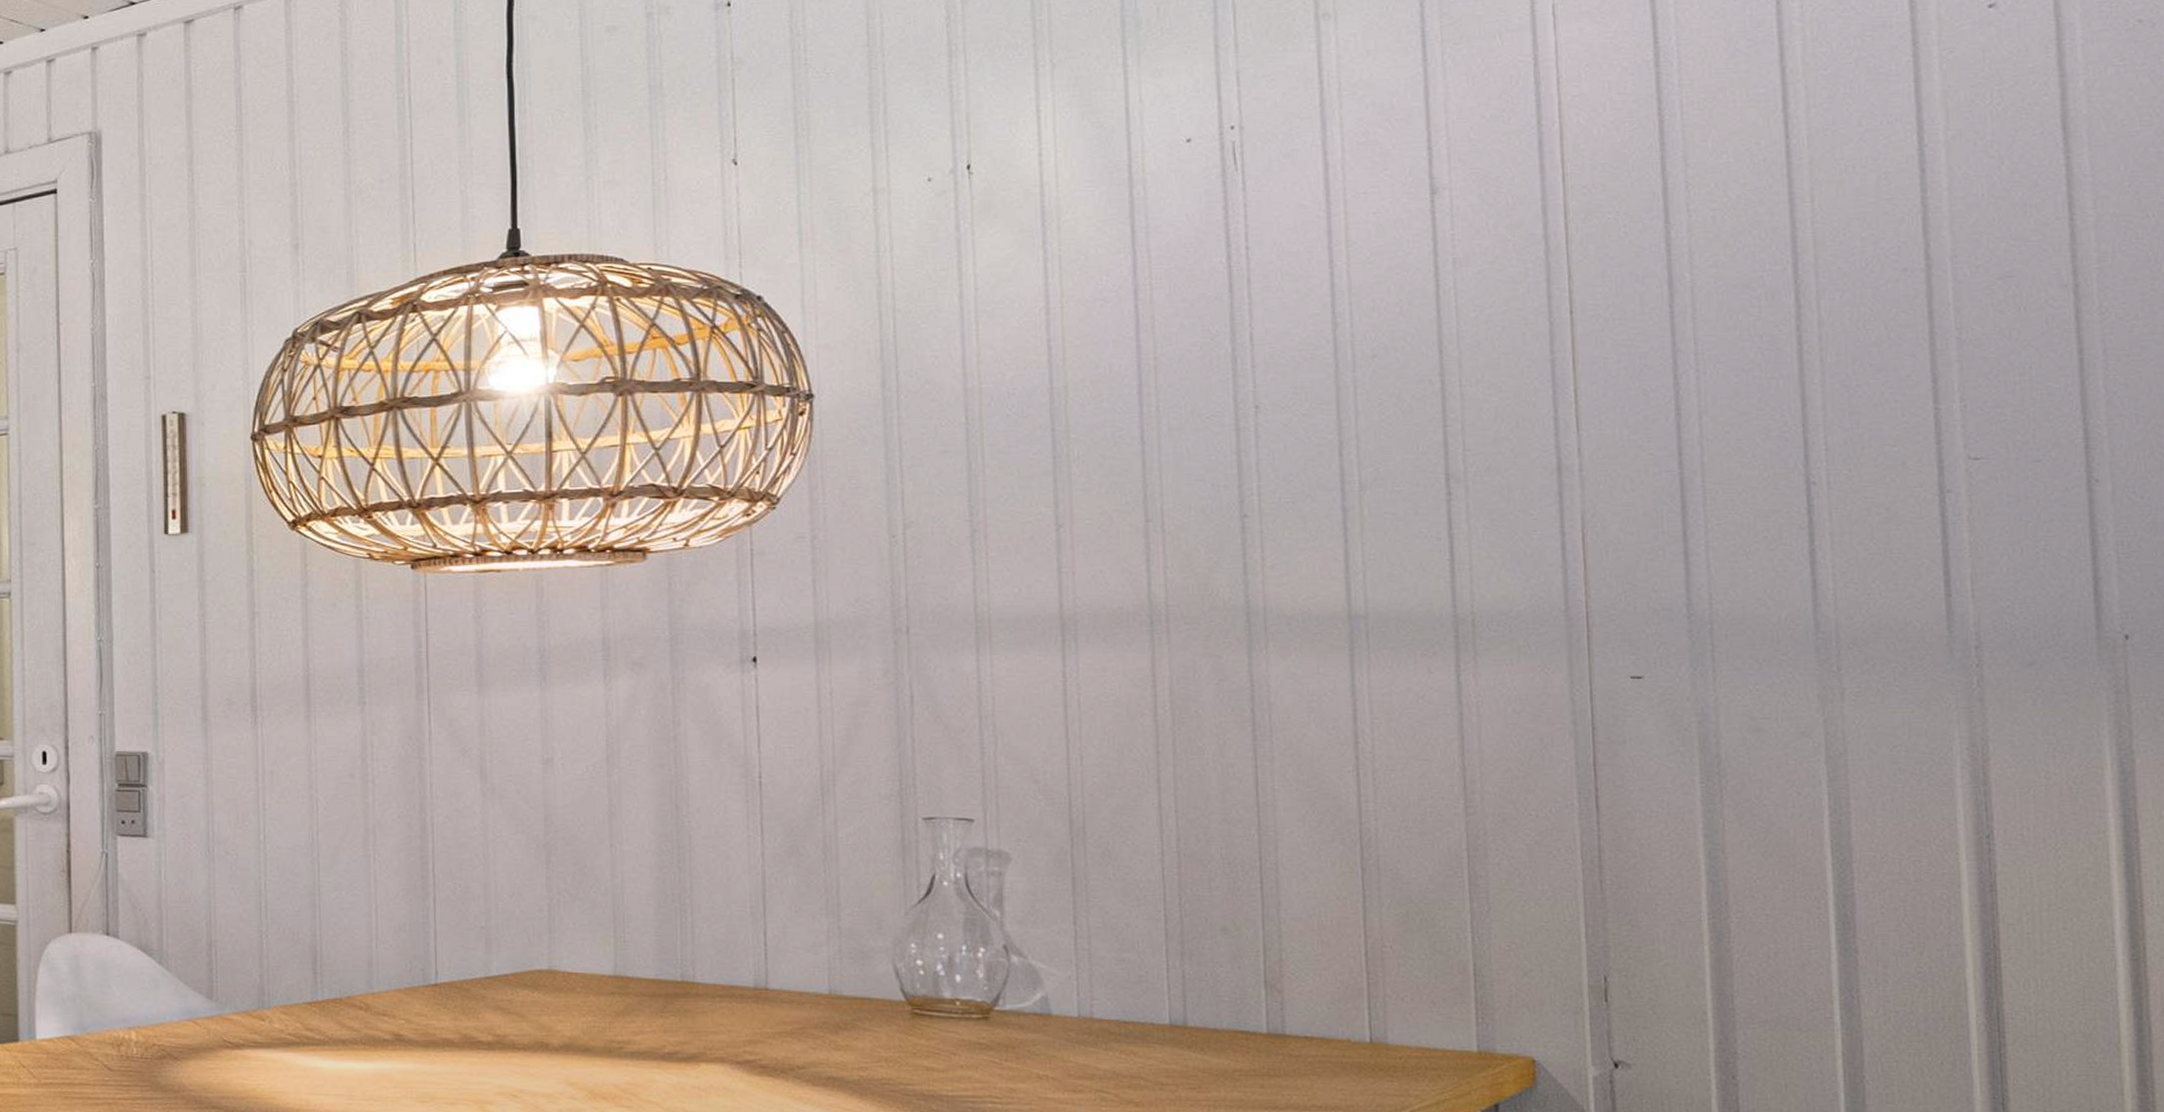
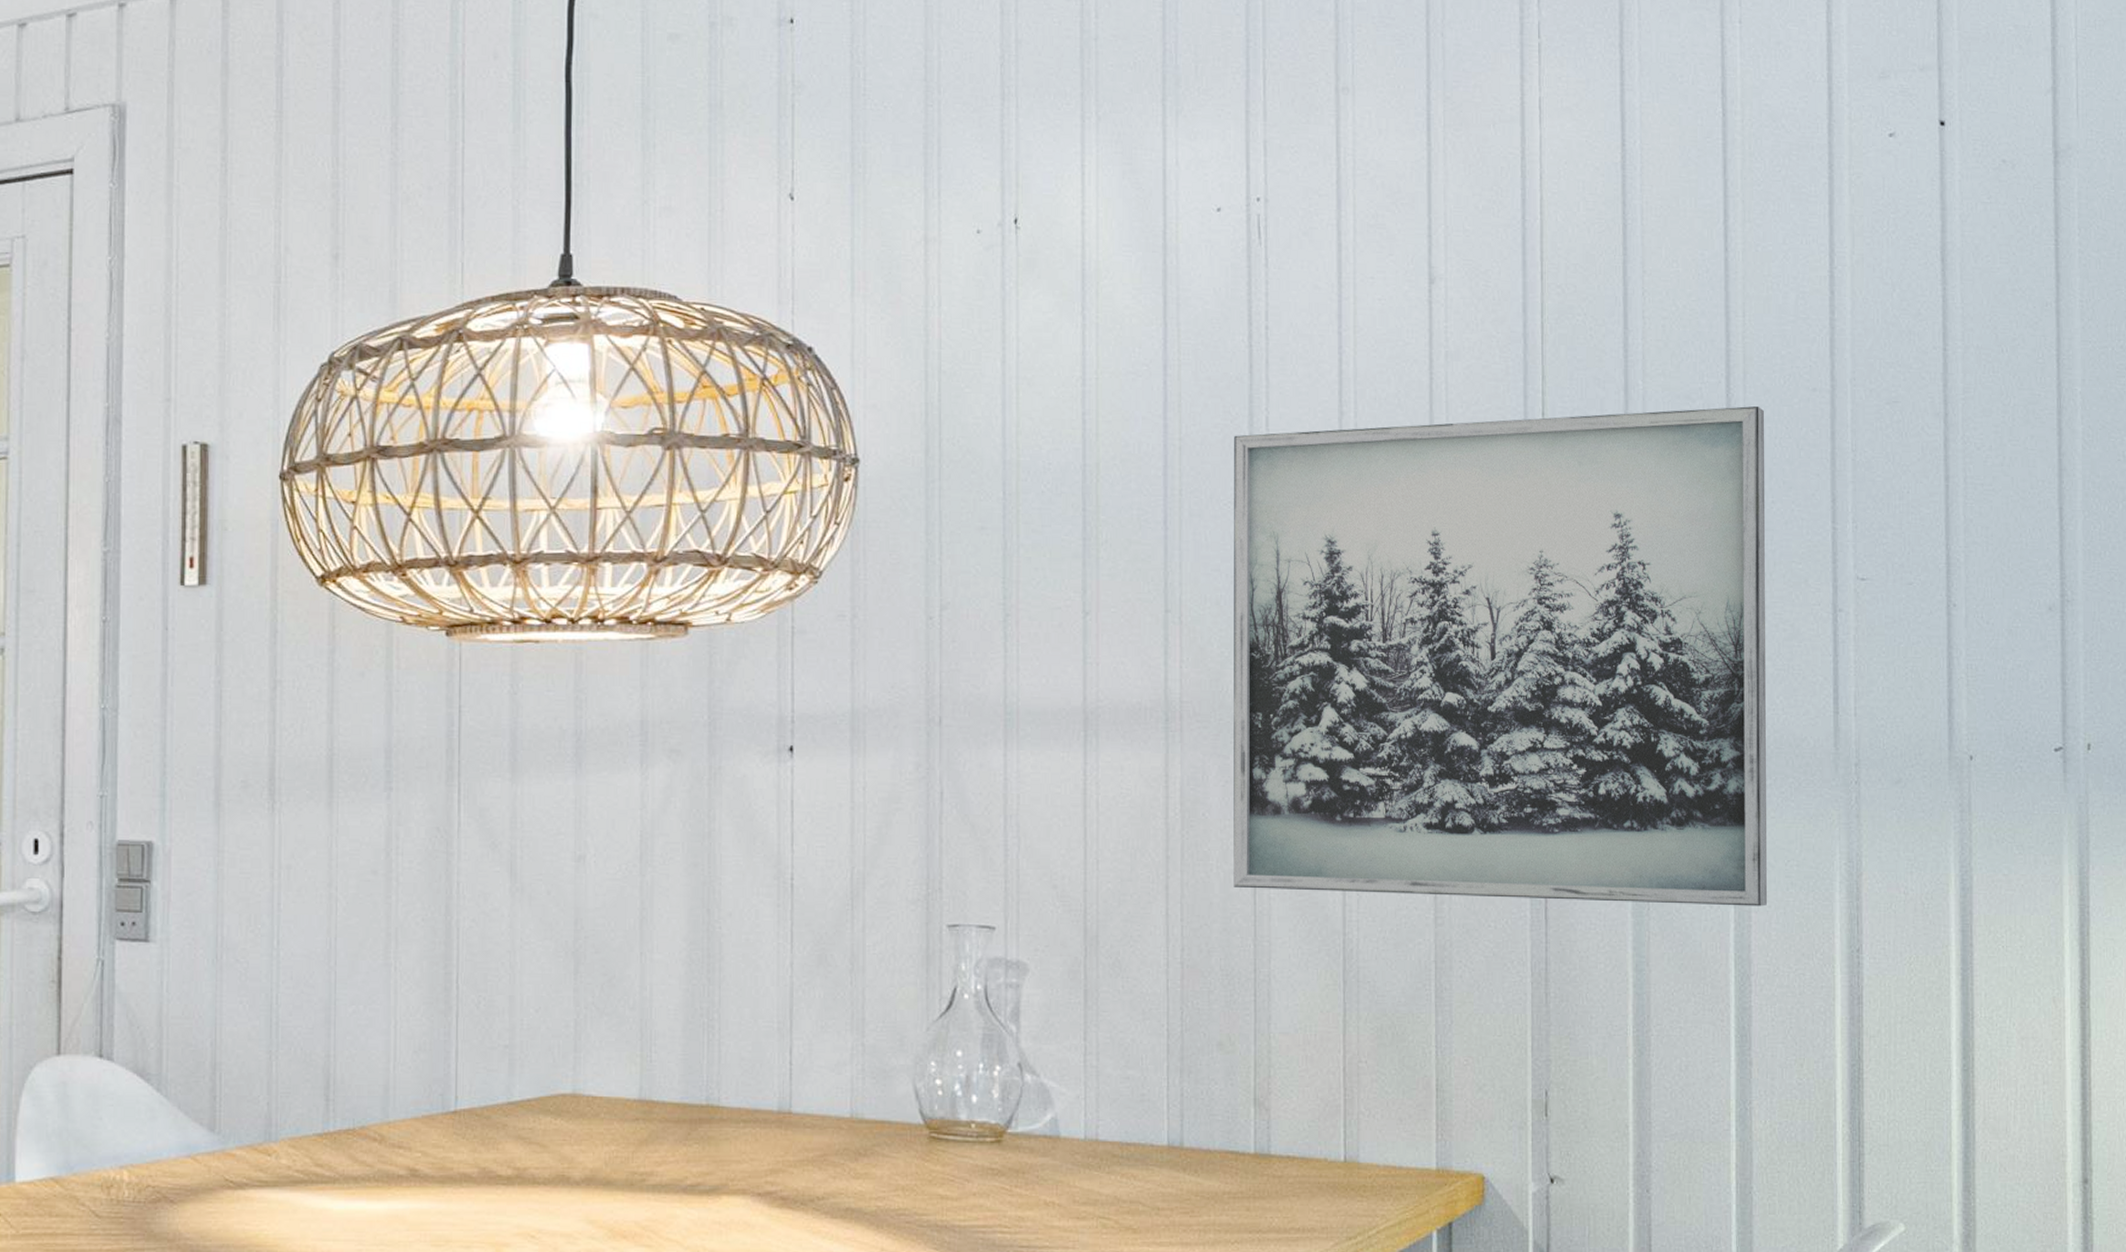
wall art: none [1215,290,1870,793] -> present [1233,405,1768,907]

